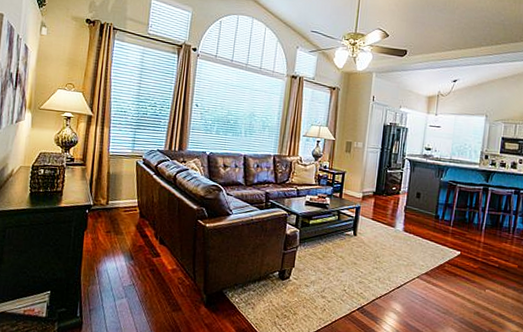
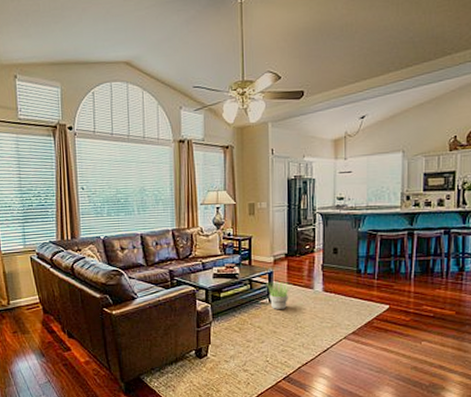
potted plant: none [352,215,376,243] -> present [266,281,292,309]

